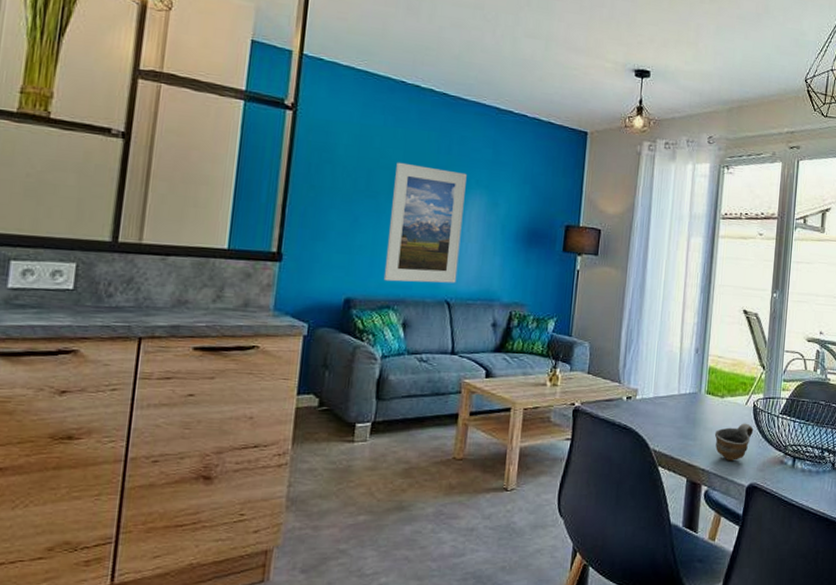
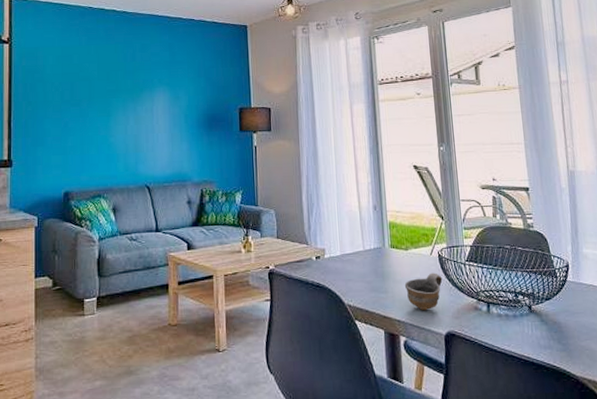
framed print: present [383,162,467,284] -> none [93,73,153,174]

